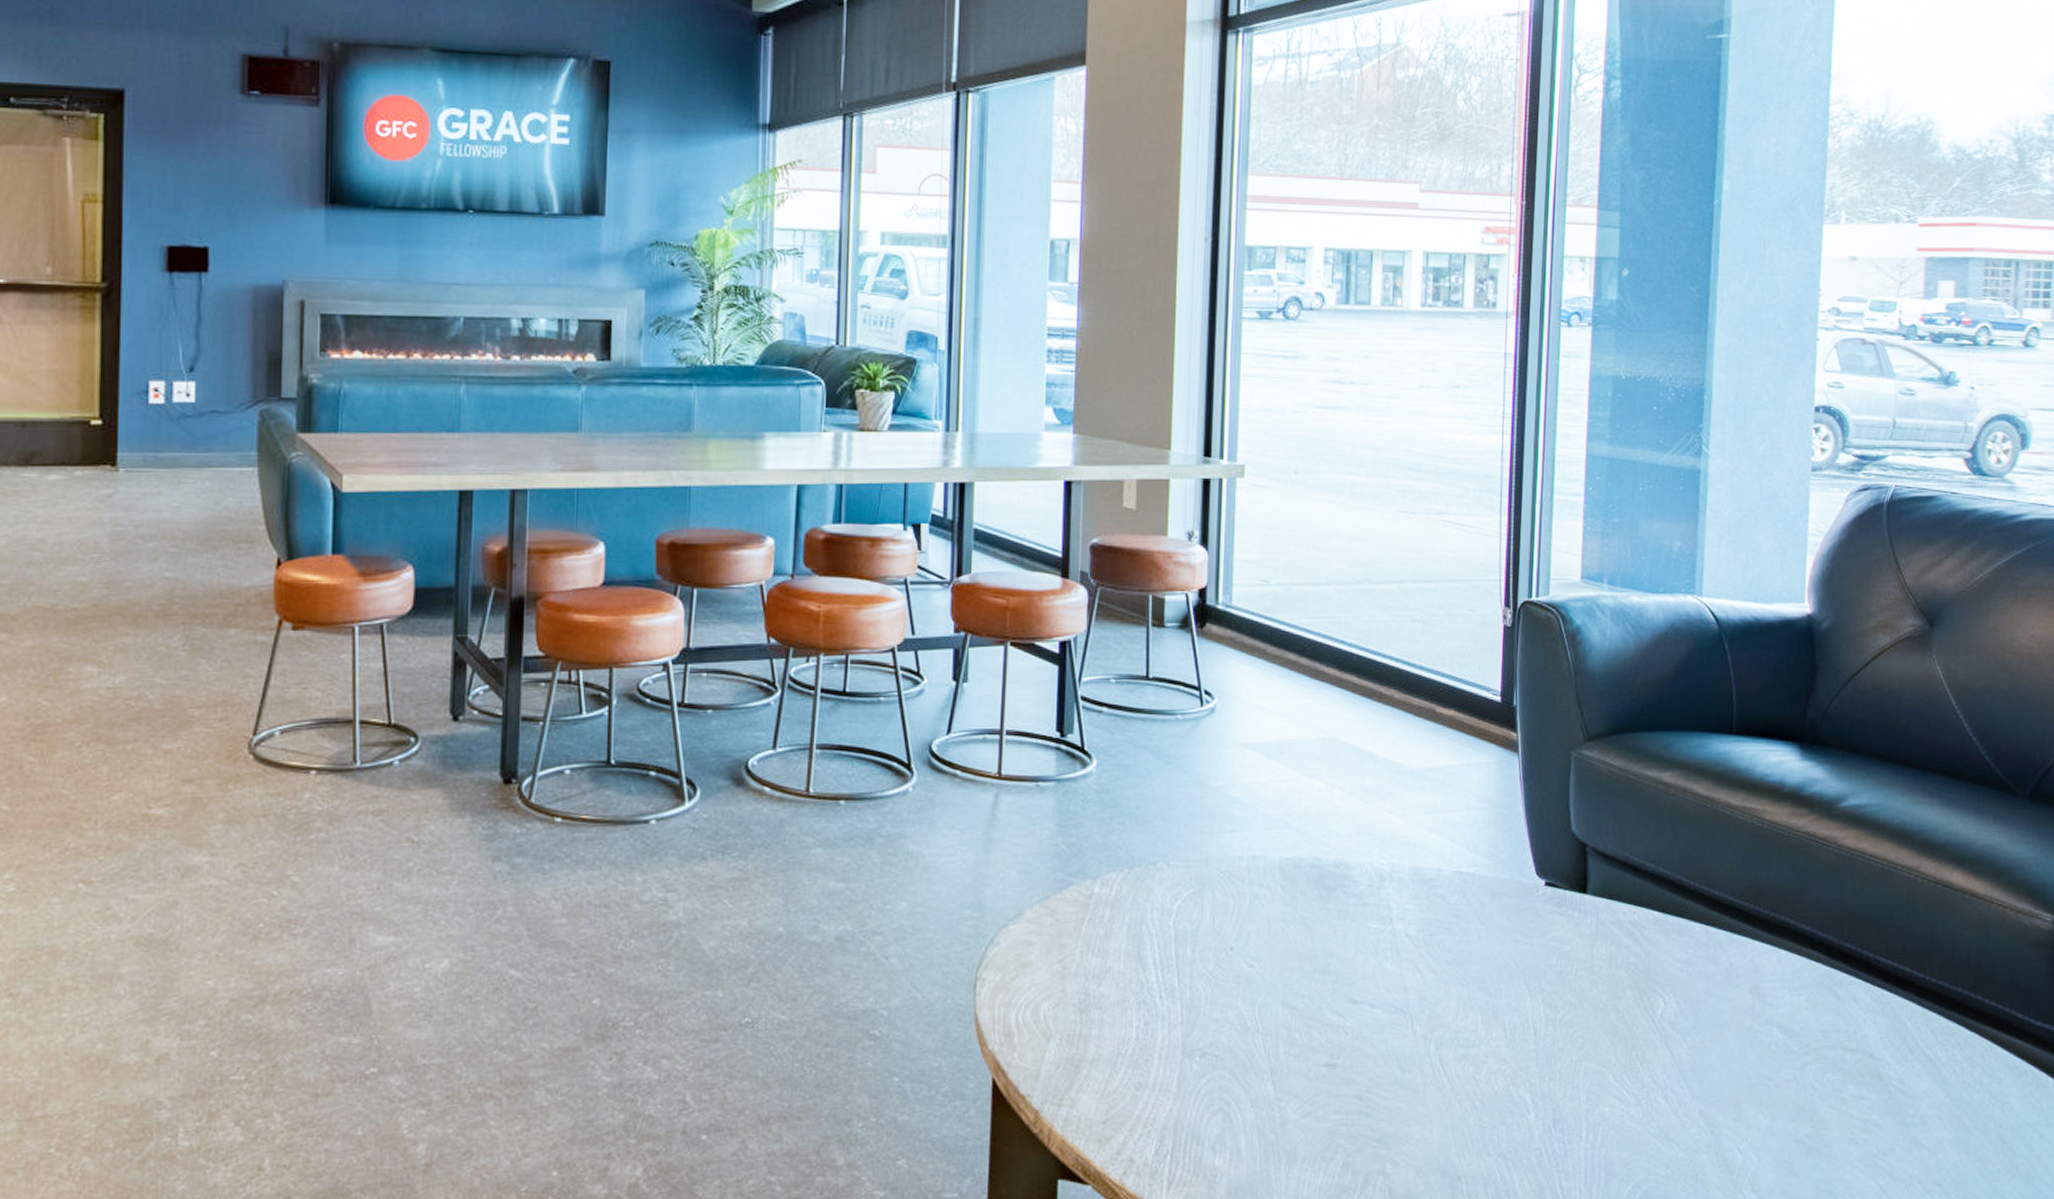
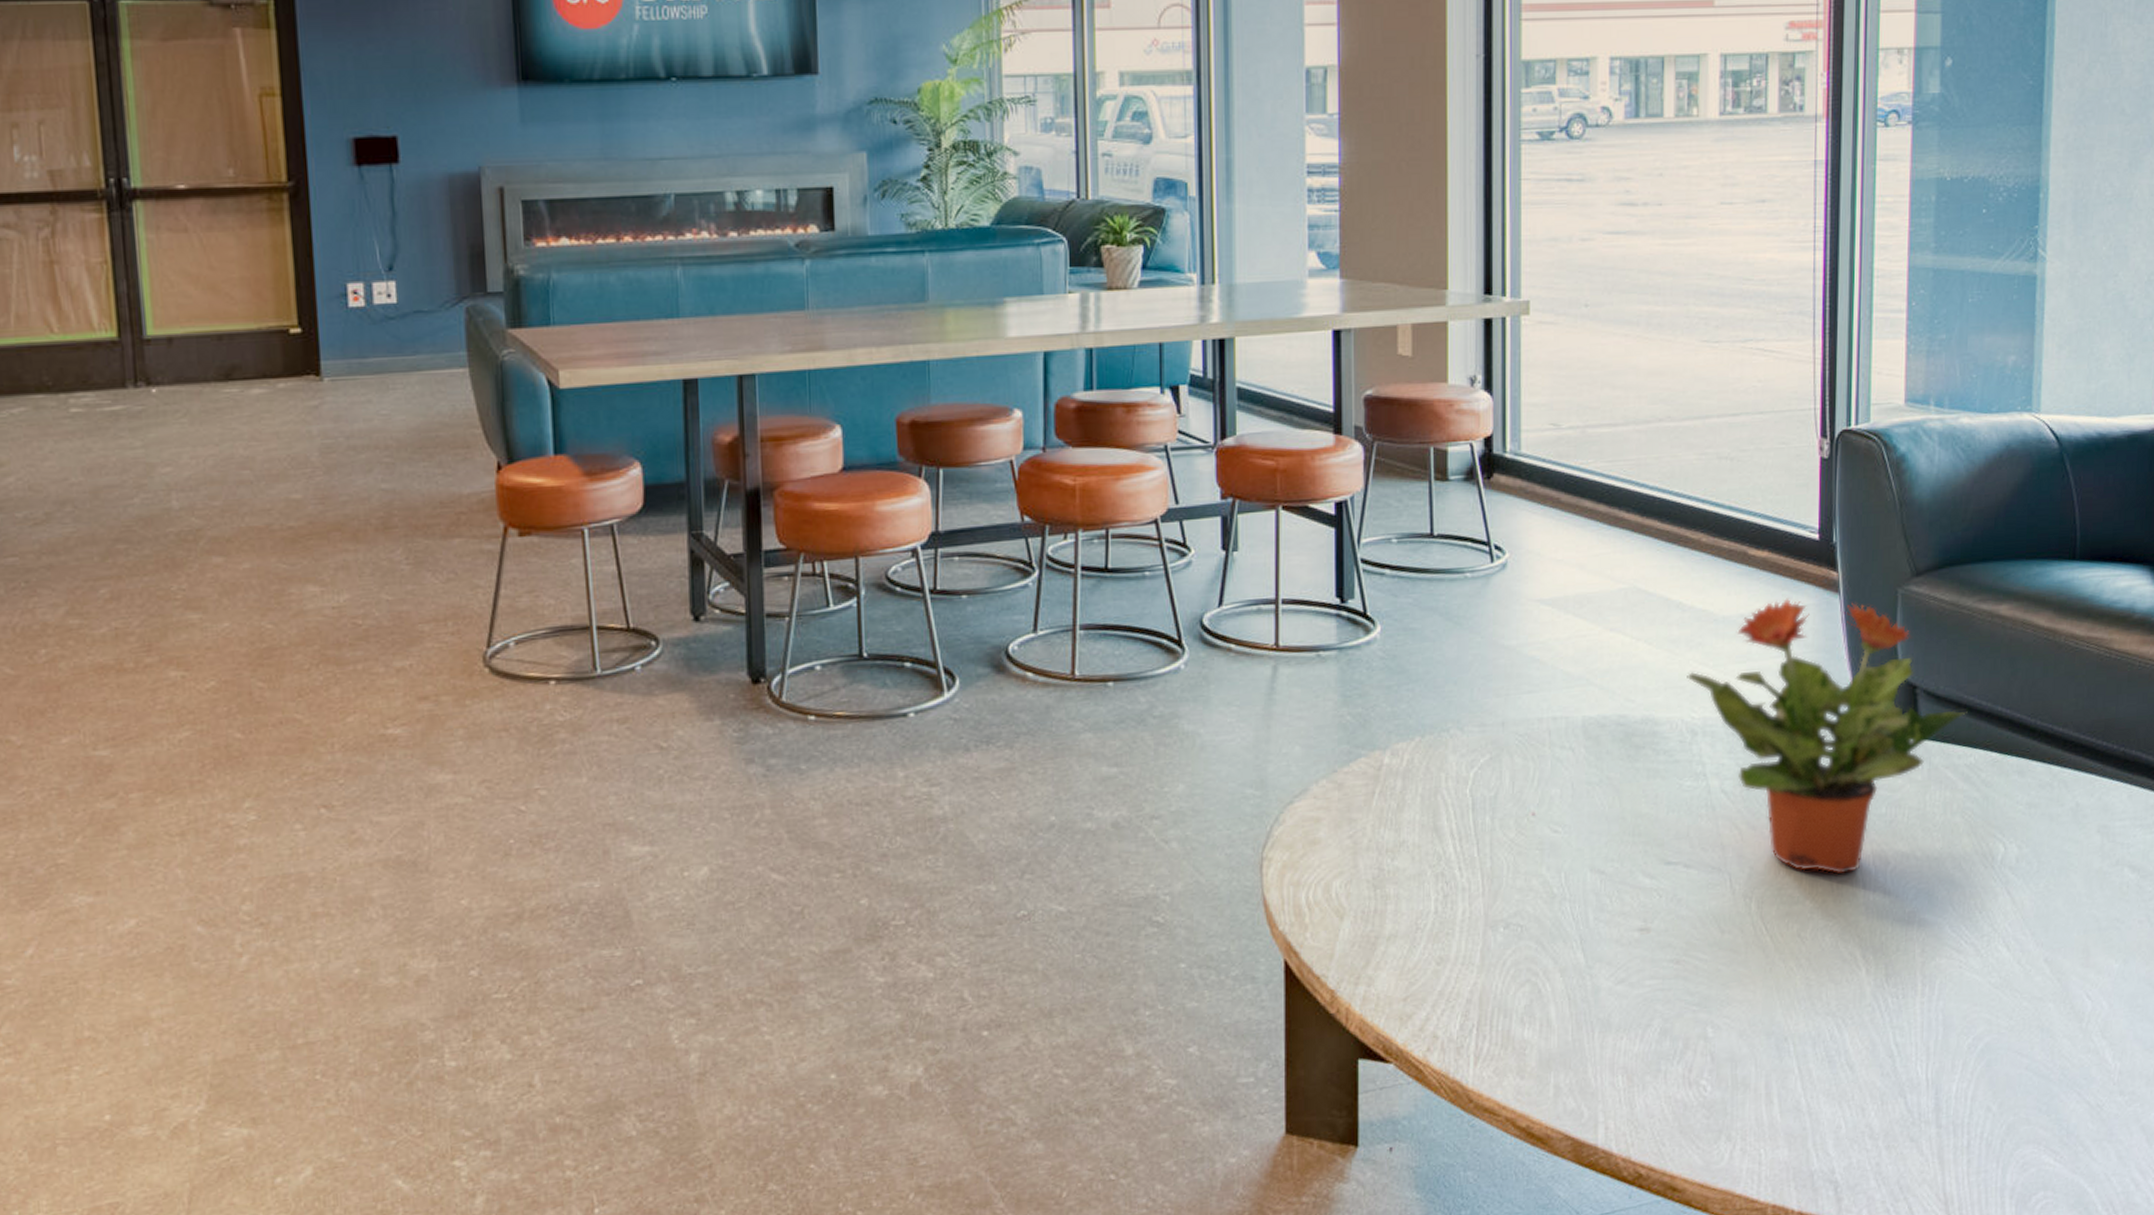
potted plant: none [1377,755,1633,1021] -> present [1687,598,1968,875]

